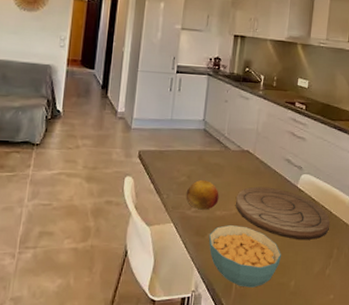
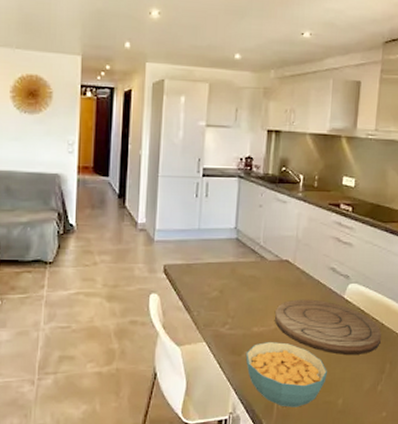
fruit: present [186,179,219,210] -> none [218,293,256,327]

